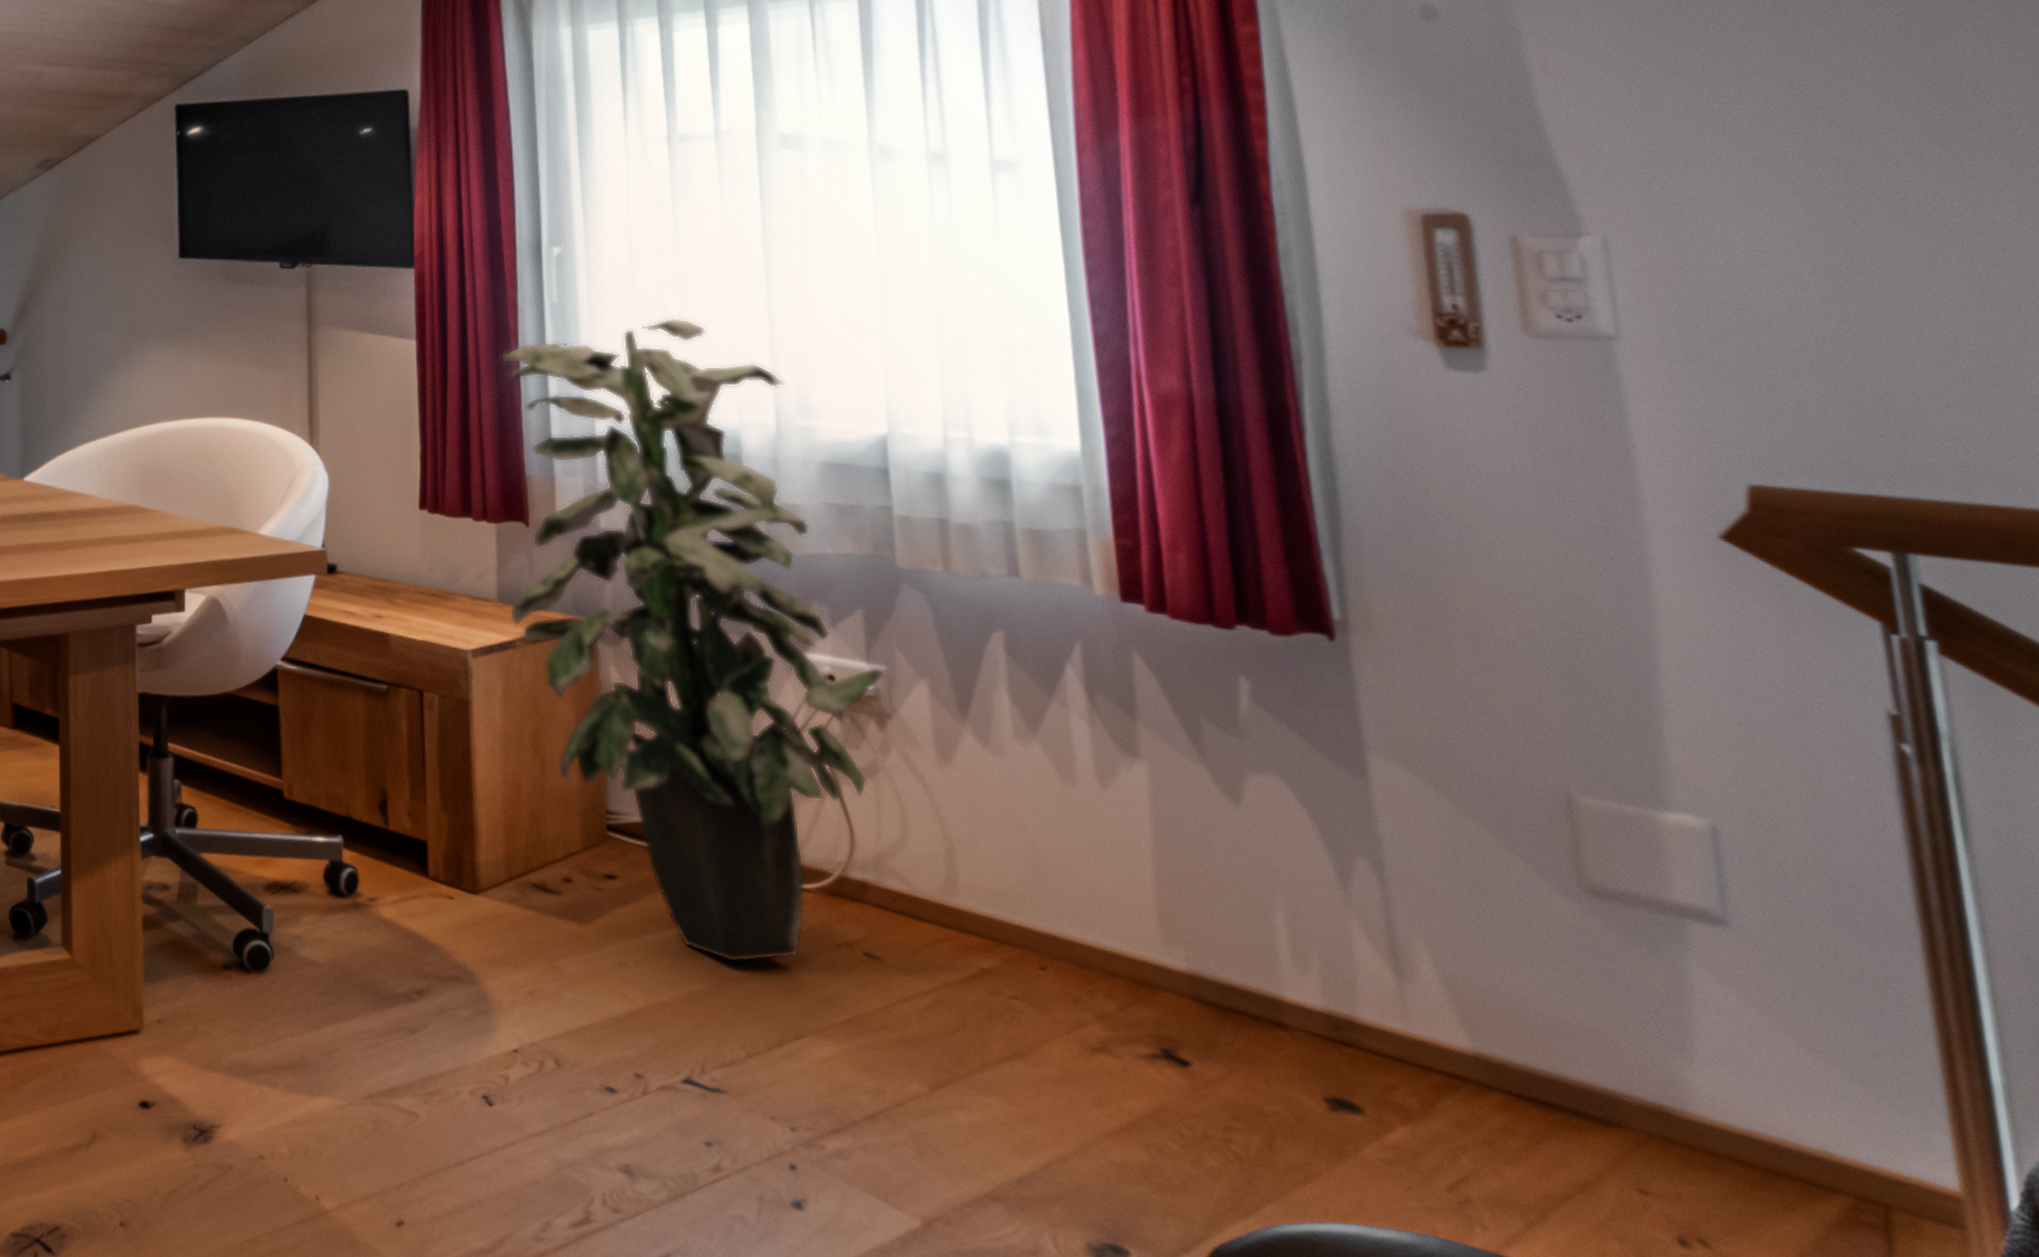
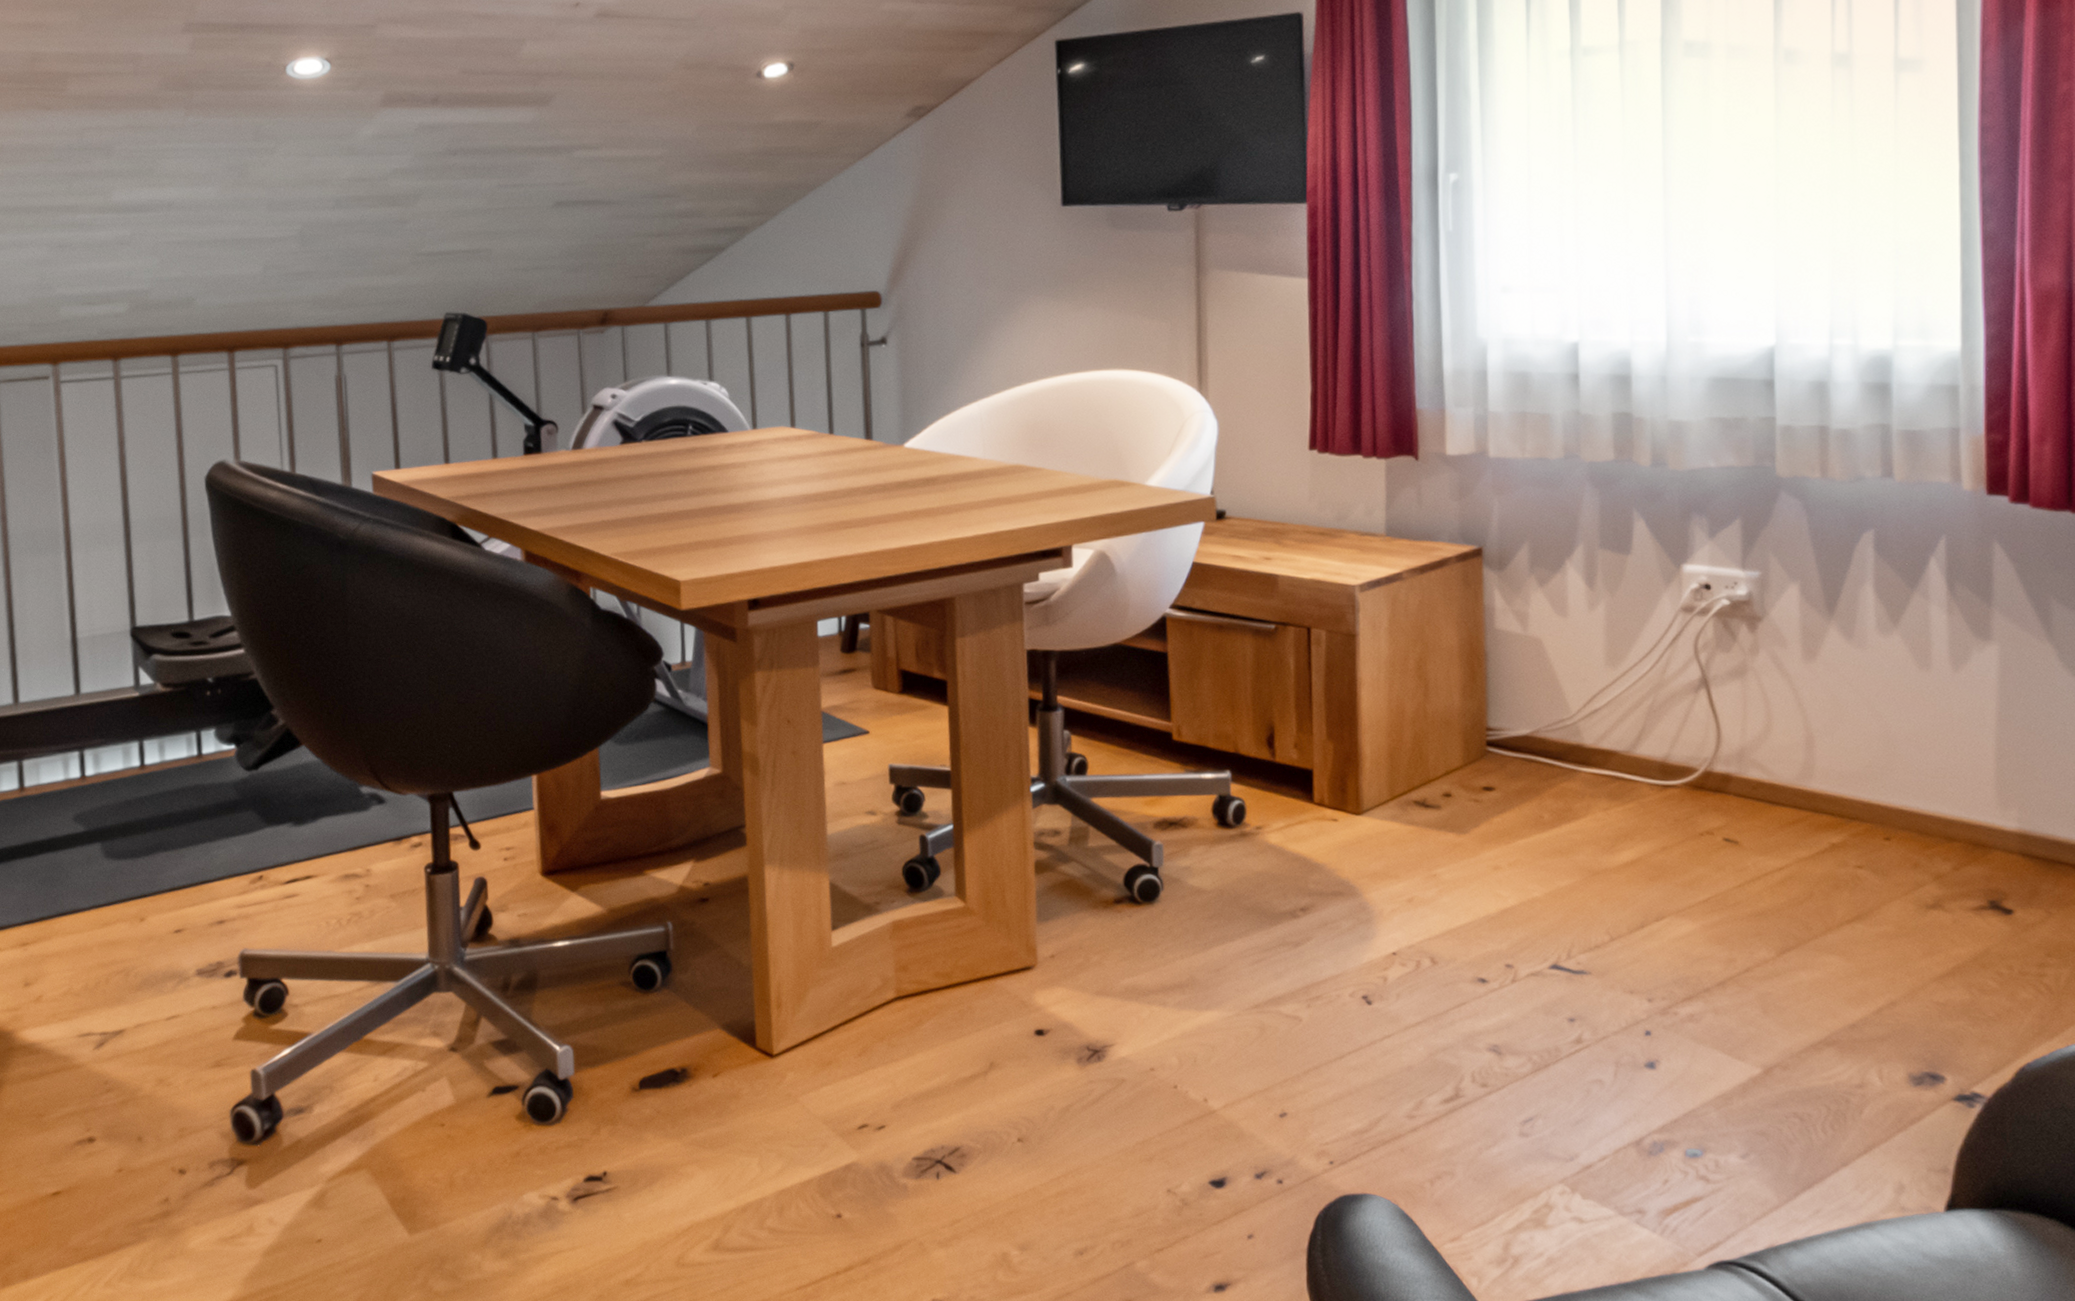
indoor plant: present [500,318,885,964] -> none [1393,240,1759,858]

